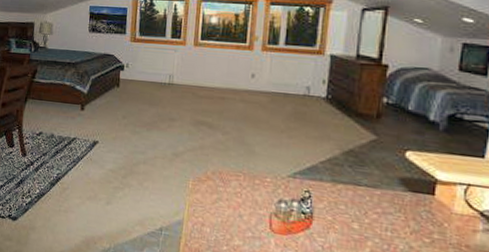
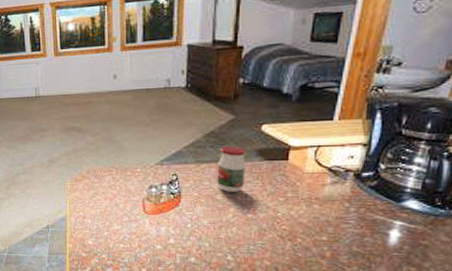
jar: none [354,168,388,224] -> present [217,146,246,192]

